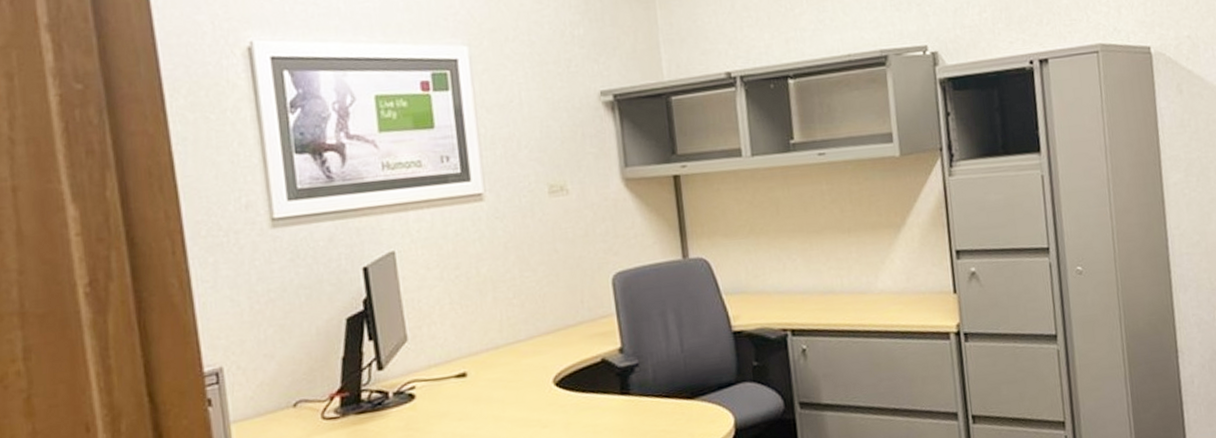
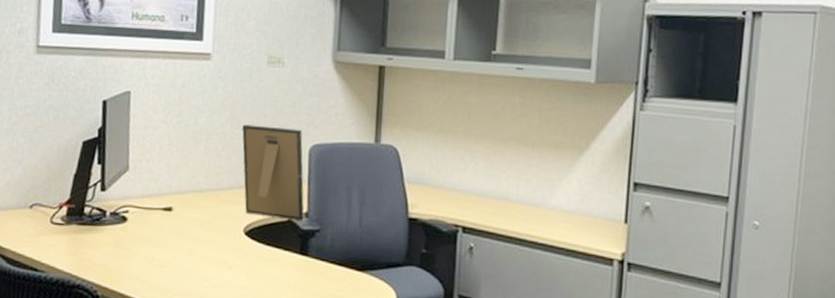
picture frame: none [532,259,619,362] -> present [242,124,304,221]

